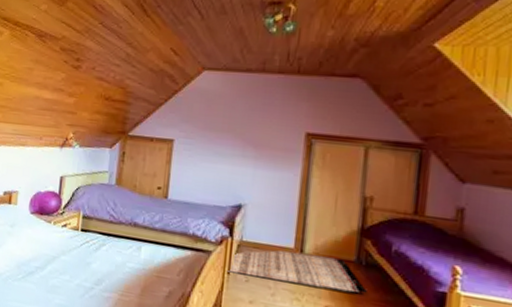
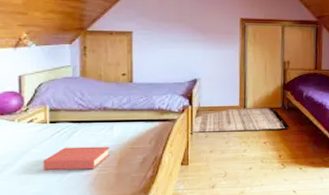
hardback book: none [69,260,135,292] -> present [43,146,110,170]

